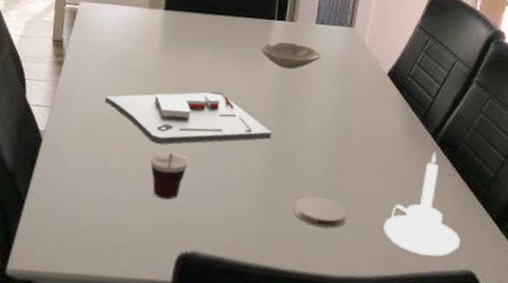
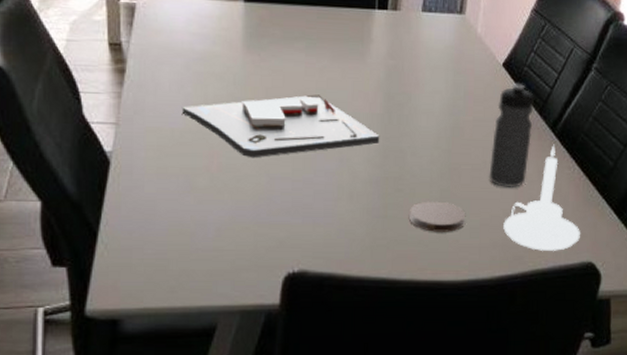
cup: present [150,152,188,200] -> none [243,165,288,218]
bowl: present [260,41,321,70] -> none [361,33,430,65]
water bottle: none [371,91,418,190] -> present [489,82,535,187]

